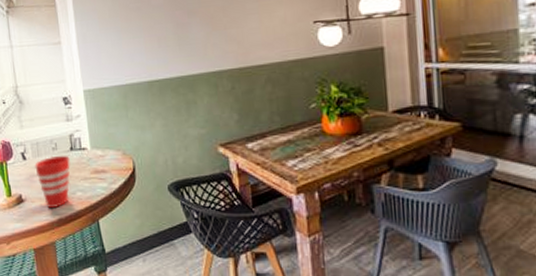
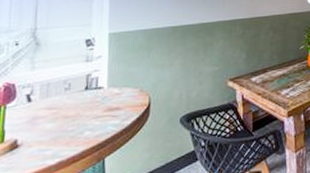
cup: present [35,155,70,208] -> none [40,94,83,151]

